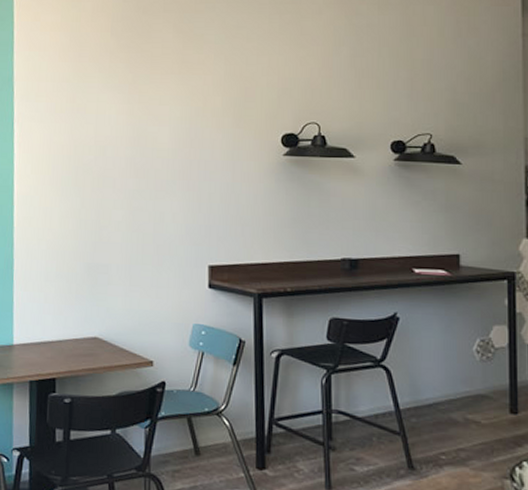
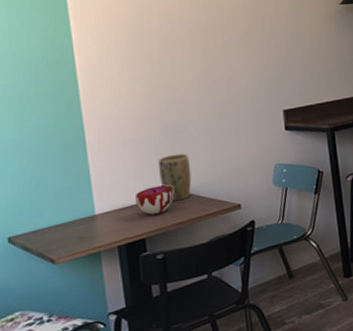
decorative bowl: none [51,326,89,355] -> present [136,185,175,215]
plant pot: none [76,295,108,346] -> present [159,153,192,201]

